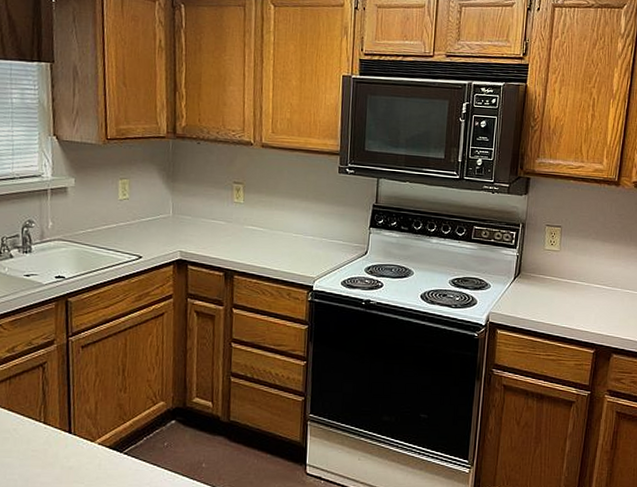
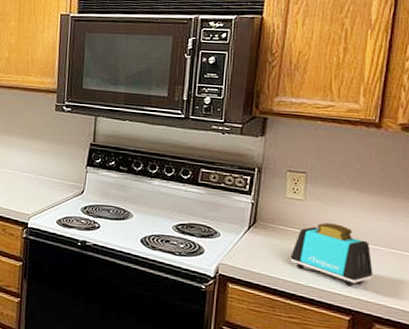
toaster: none [548,270,612,324] -> present [290,222,373,287]

